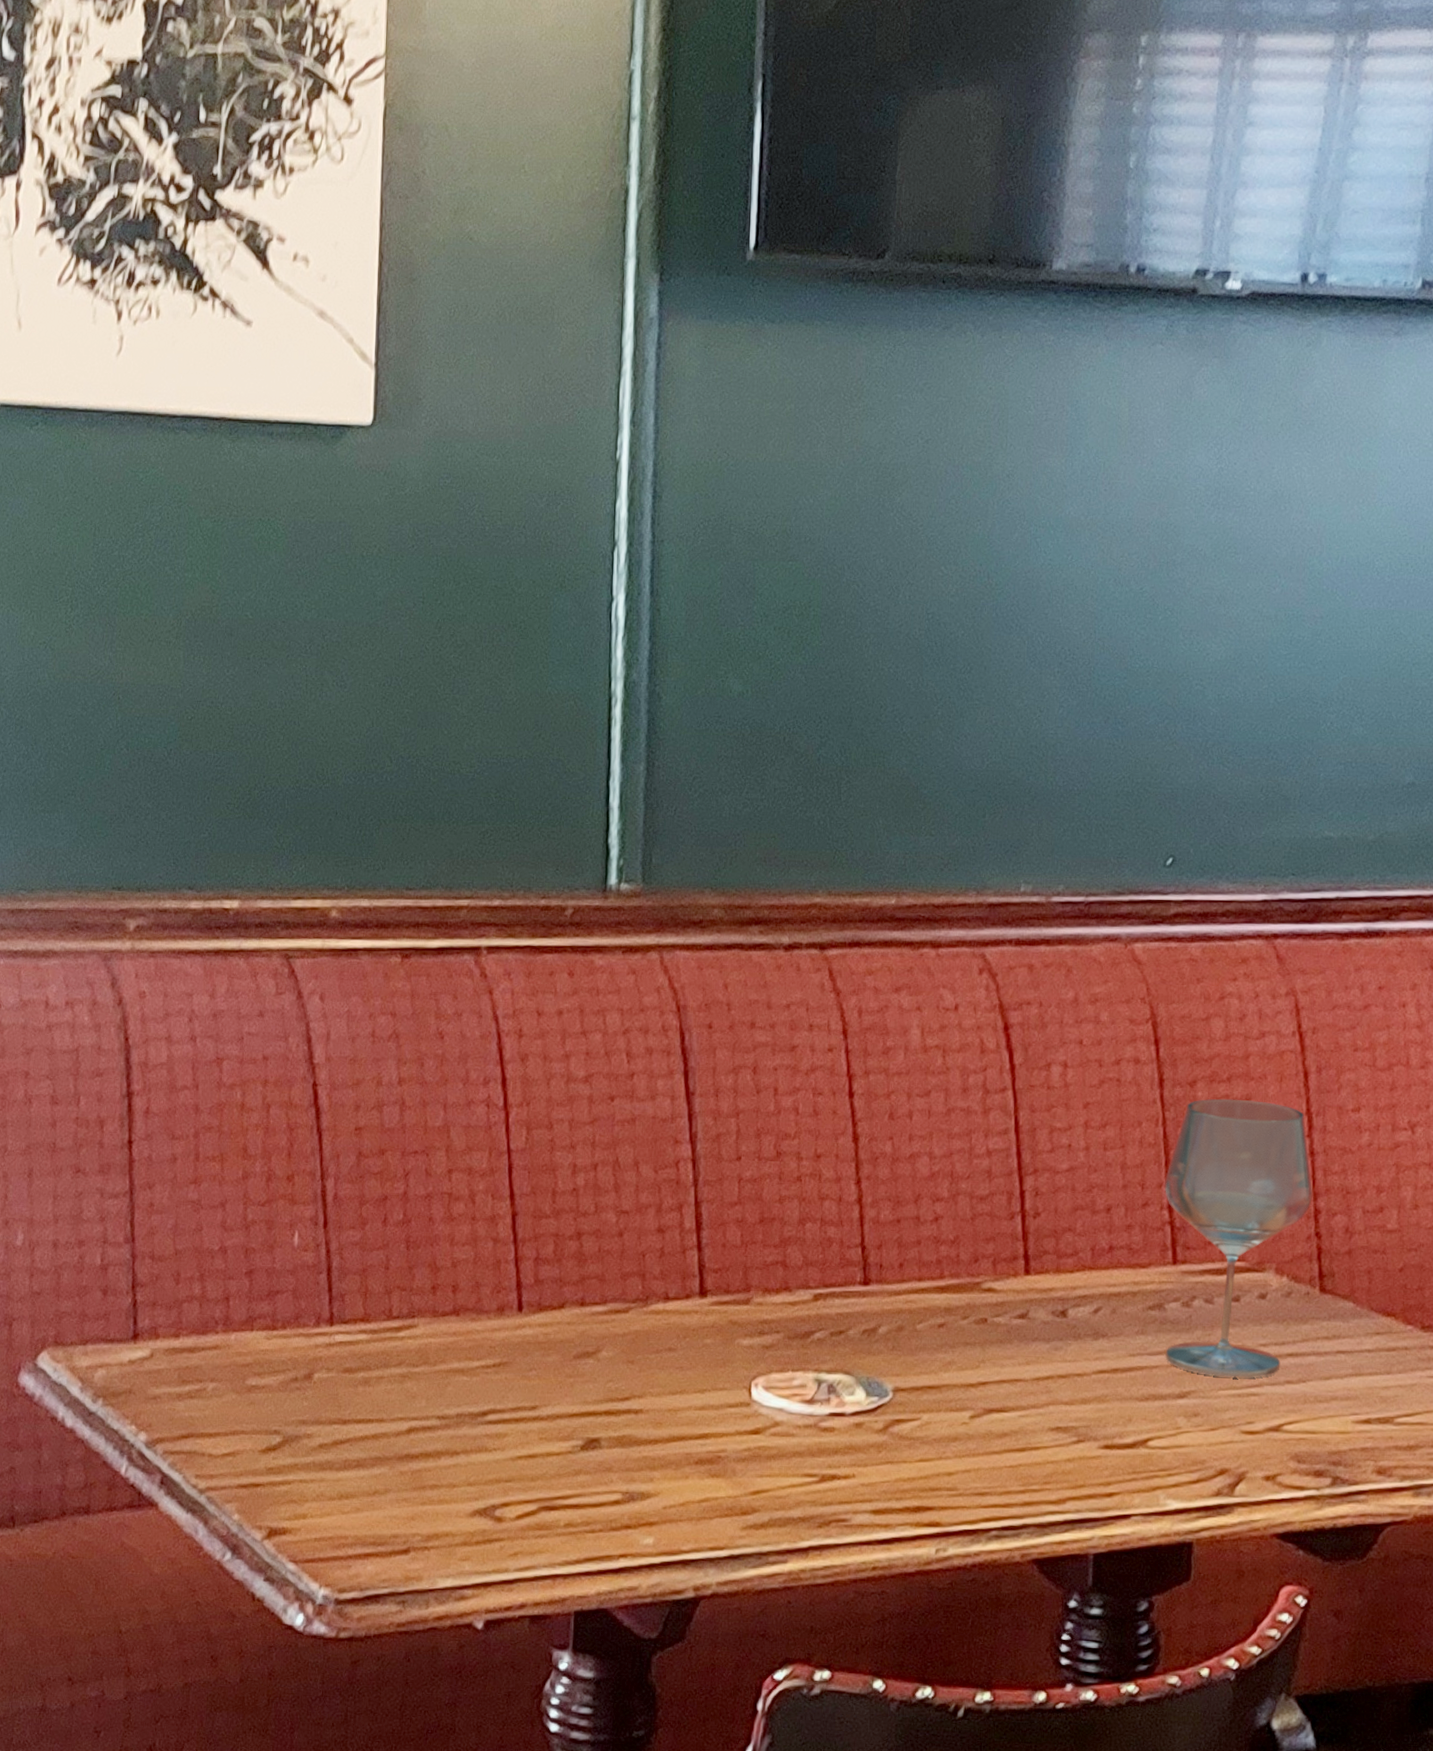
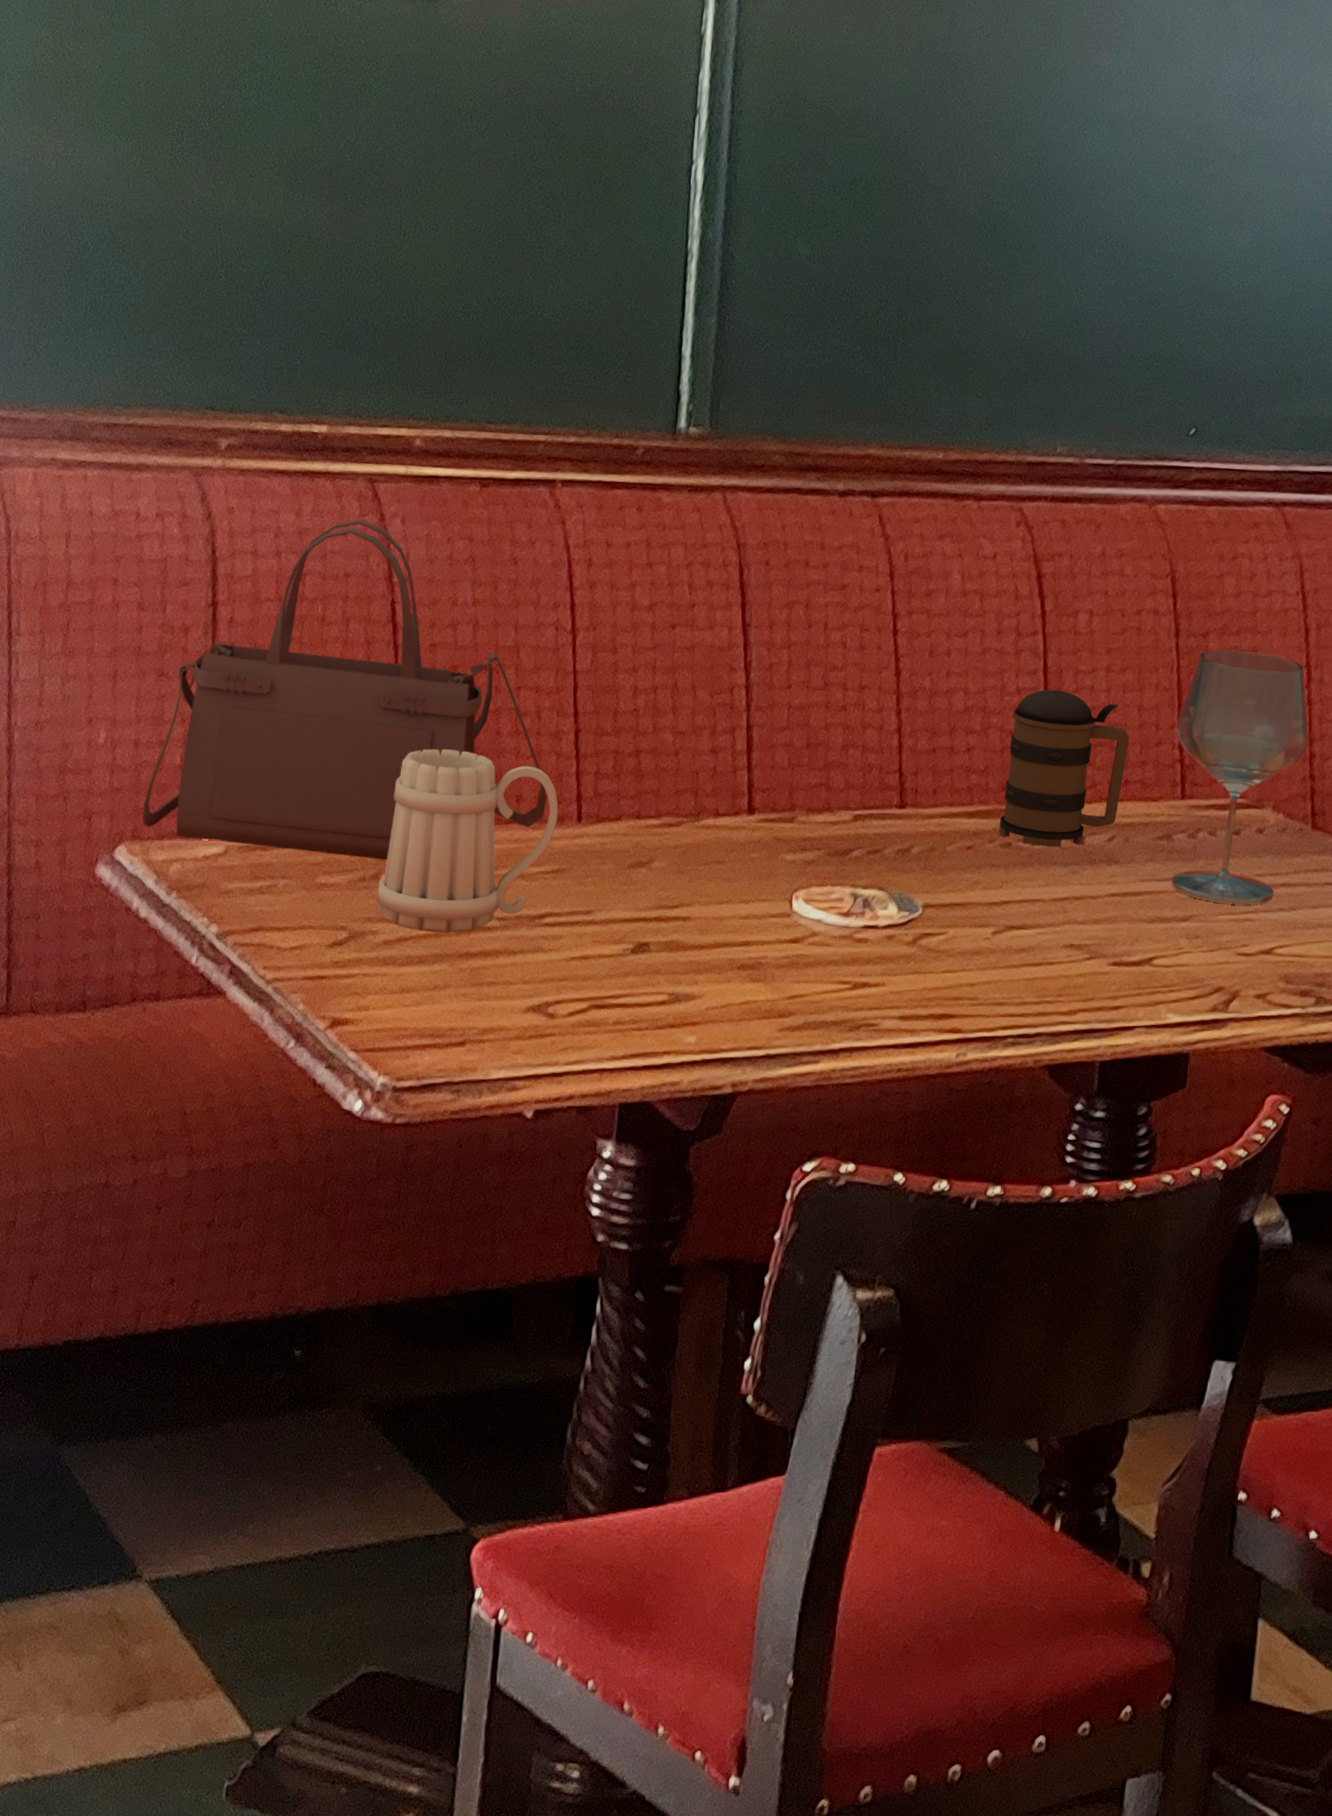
handbag: none [63,997,485,1358] -> present [142,518,547,860]
beer mug: none [310,1239,497,1434] -> present [377,749,558,933]
beer mug: none [972,1150,1113,1322] -> present [998,689,1130,847]

